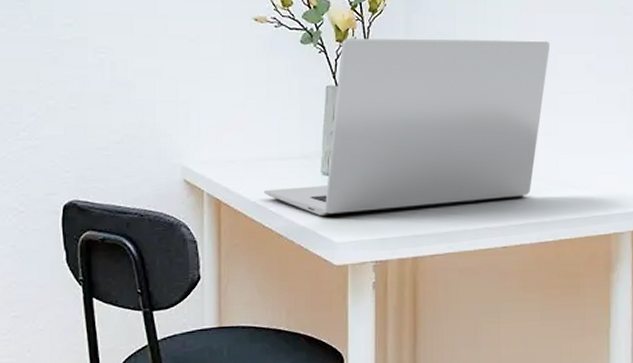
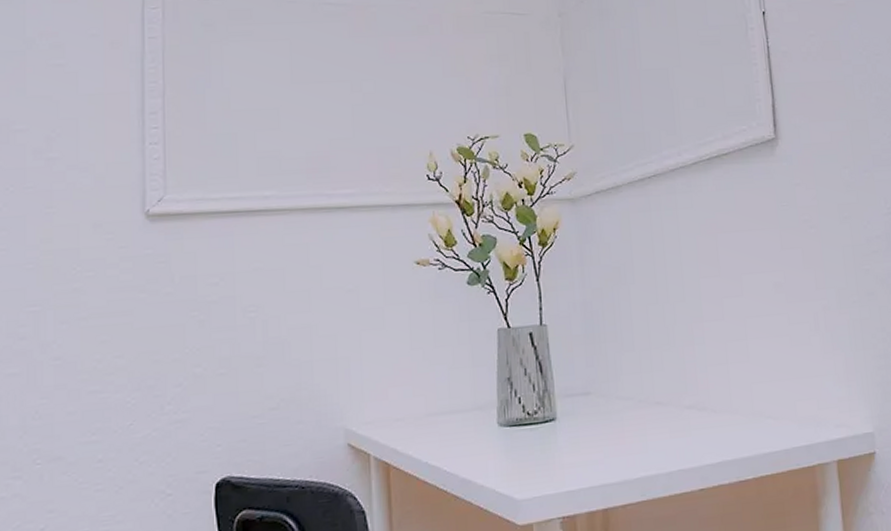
laptop: present [264,38,551,217] -> none [436,261,734,473]

